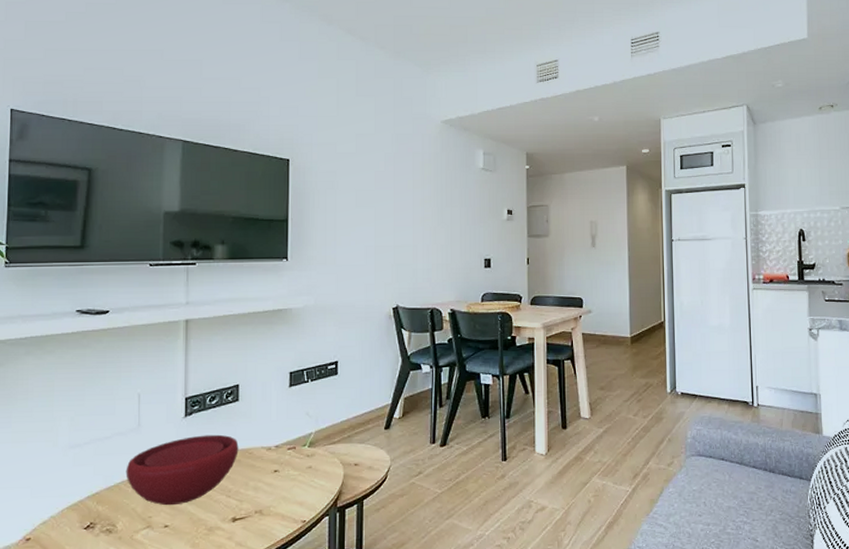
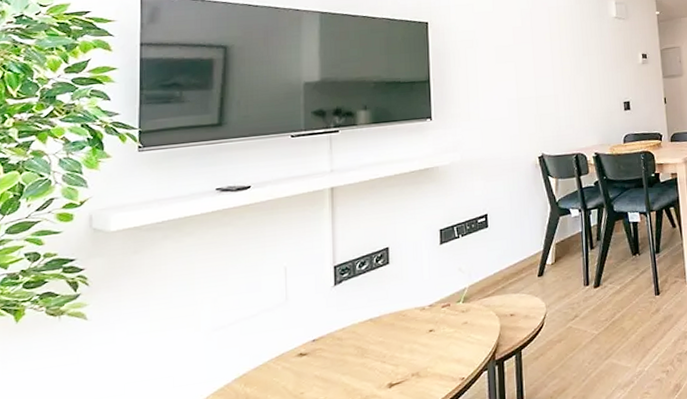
bowl: present [125,434,239,506] -> none [274,299,392,380]

